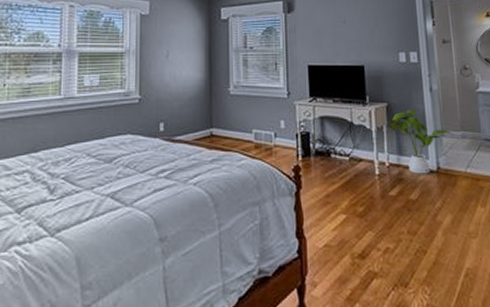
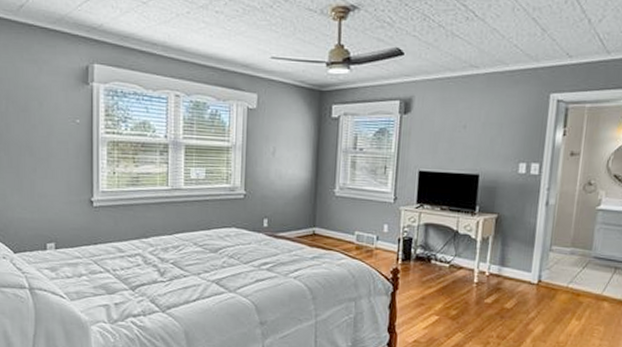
house plant: present [386,109,455,174] -> none [492,222,563,286]

